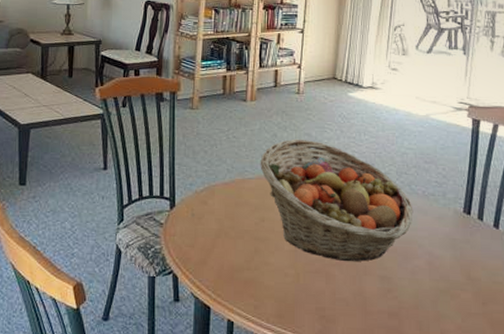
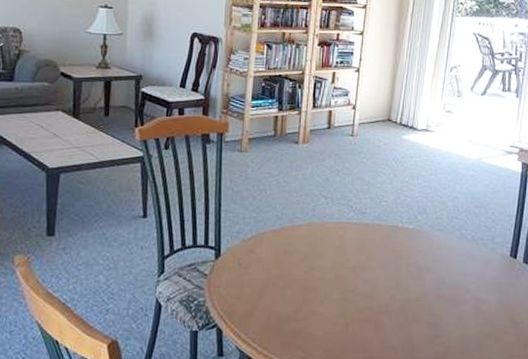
fruit basket: present [260,138,413,262] -> none [311,183,463,308]

